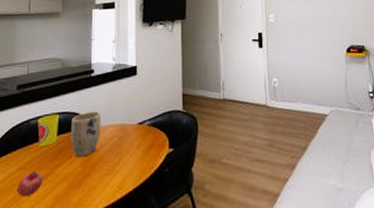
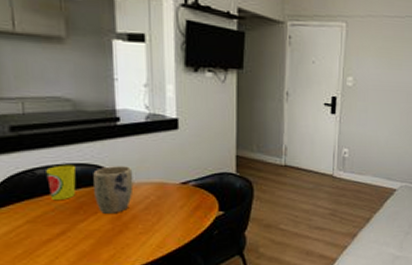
fruit: present [16,170,43,197] -> none [26,225,62,252]

